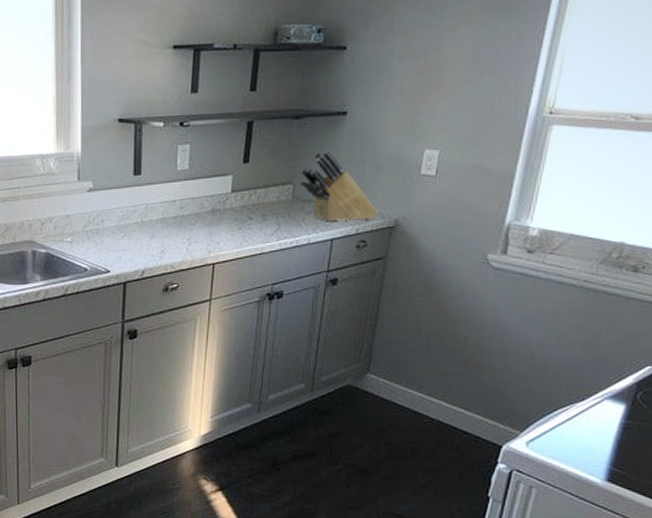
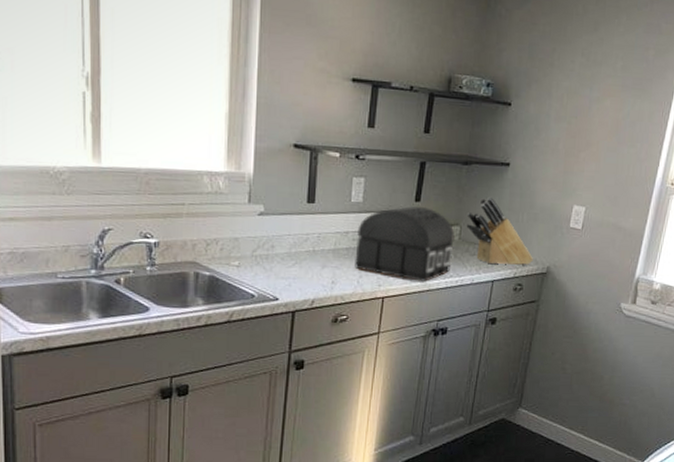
treasure chest: none [183,167,287,246] -> present [354,205,455,283]

